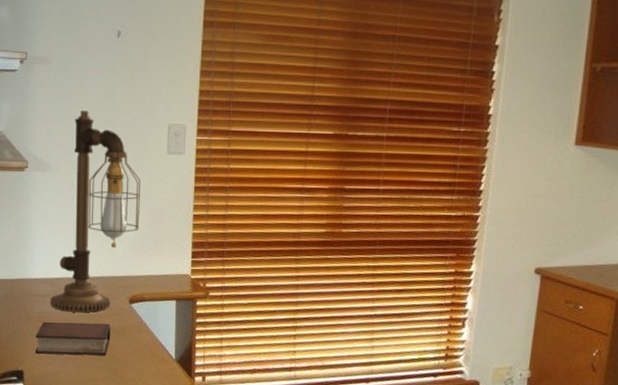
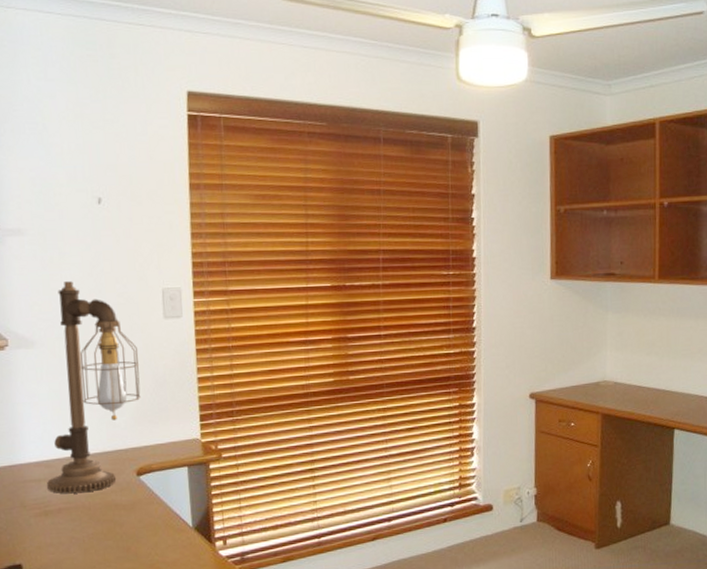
book: present [34,321,111,356] -> none [33,500,120,543]

